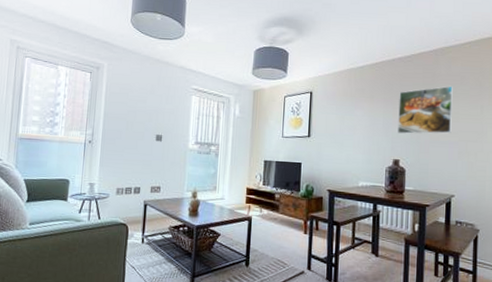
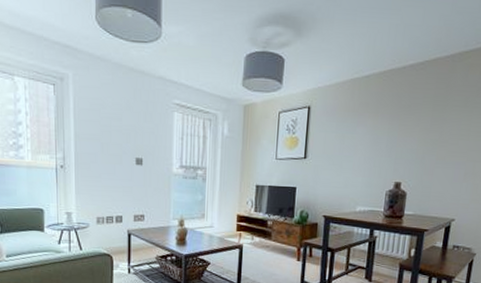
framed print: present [398,86,453,134] -> none [402,98,468,154]

